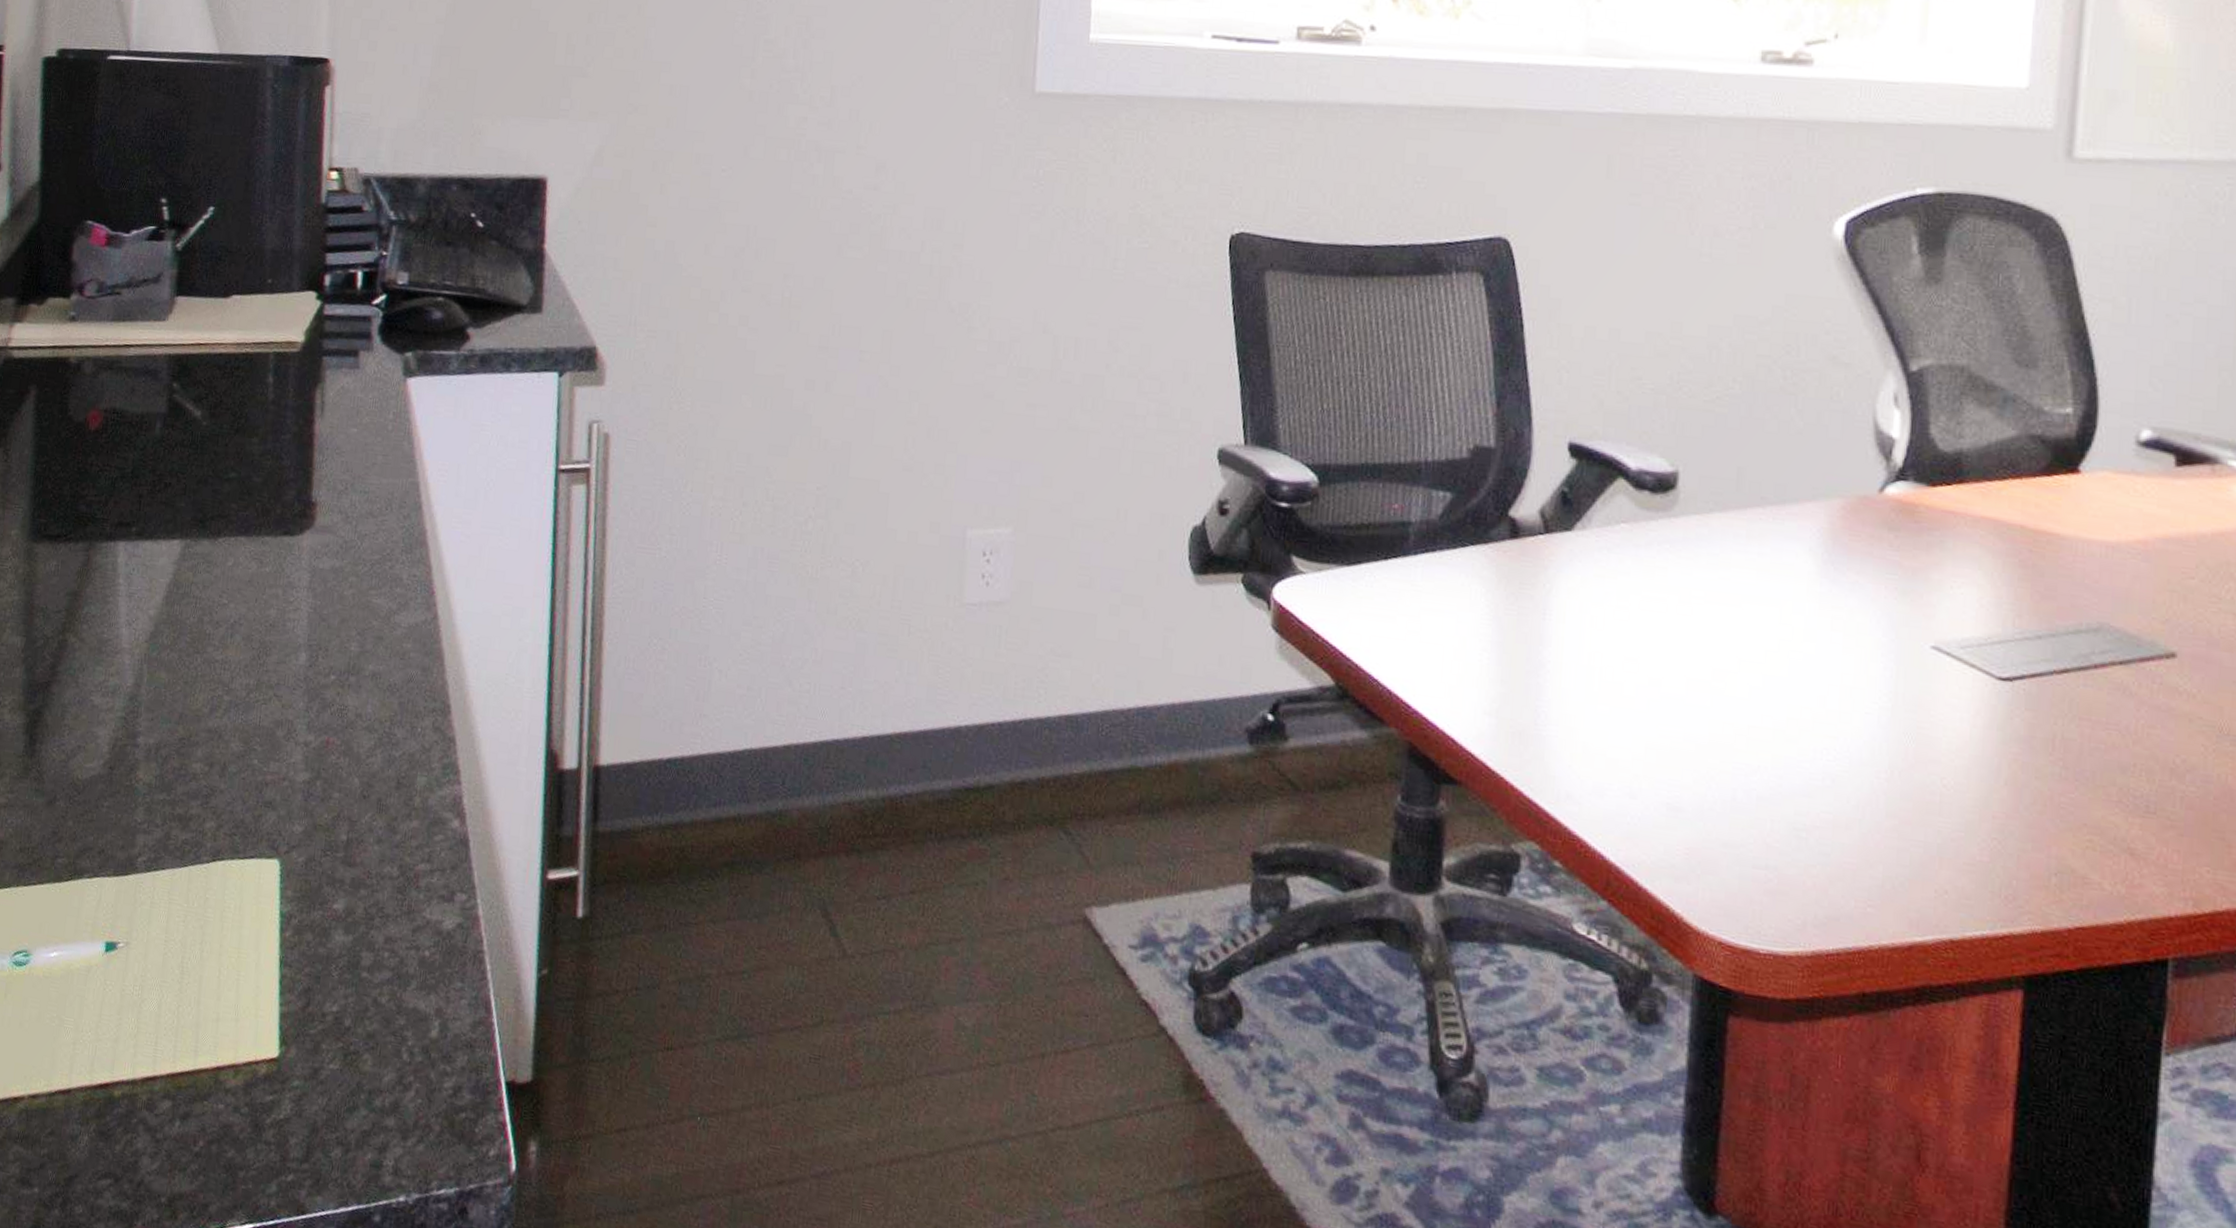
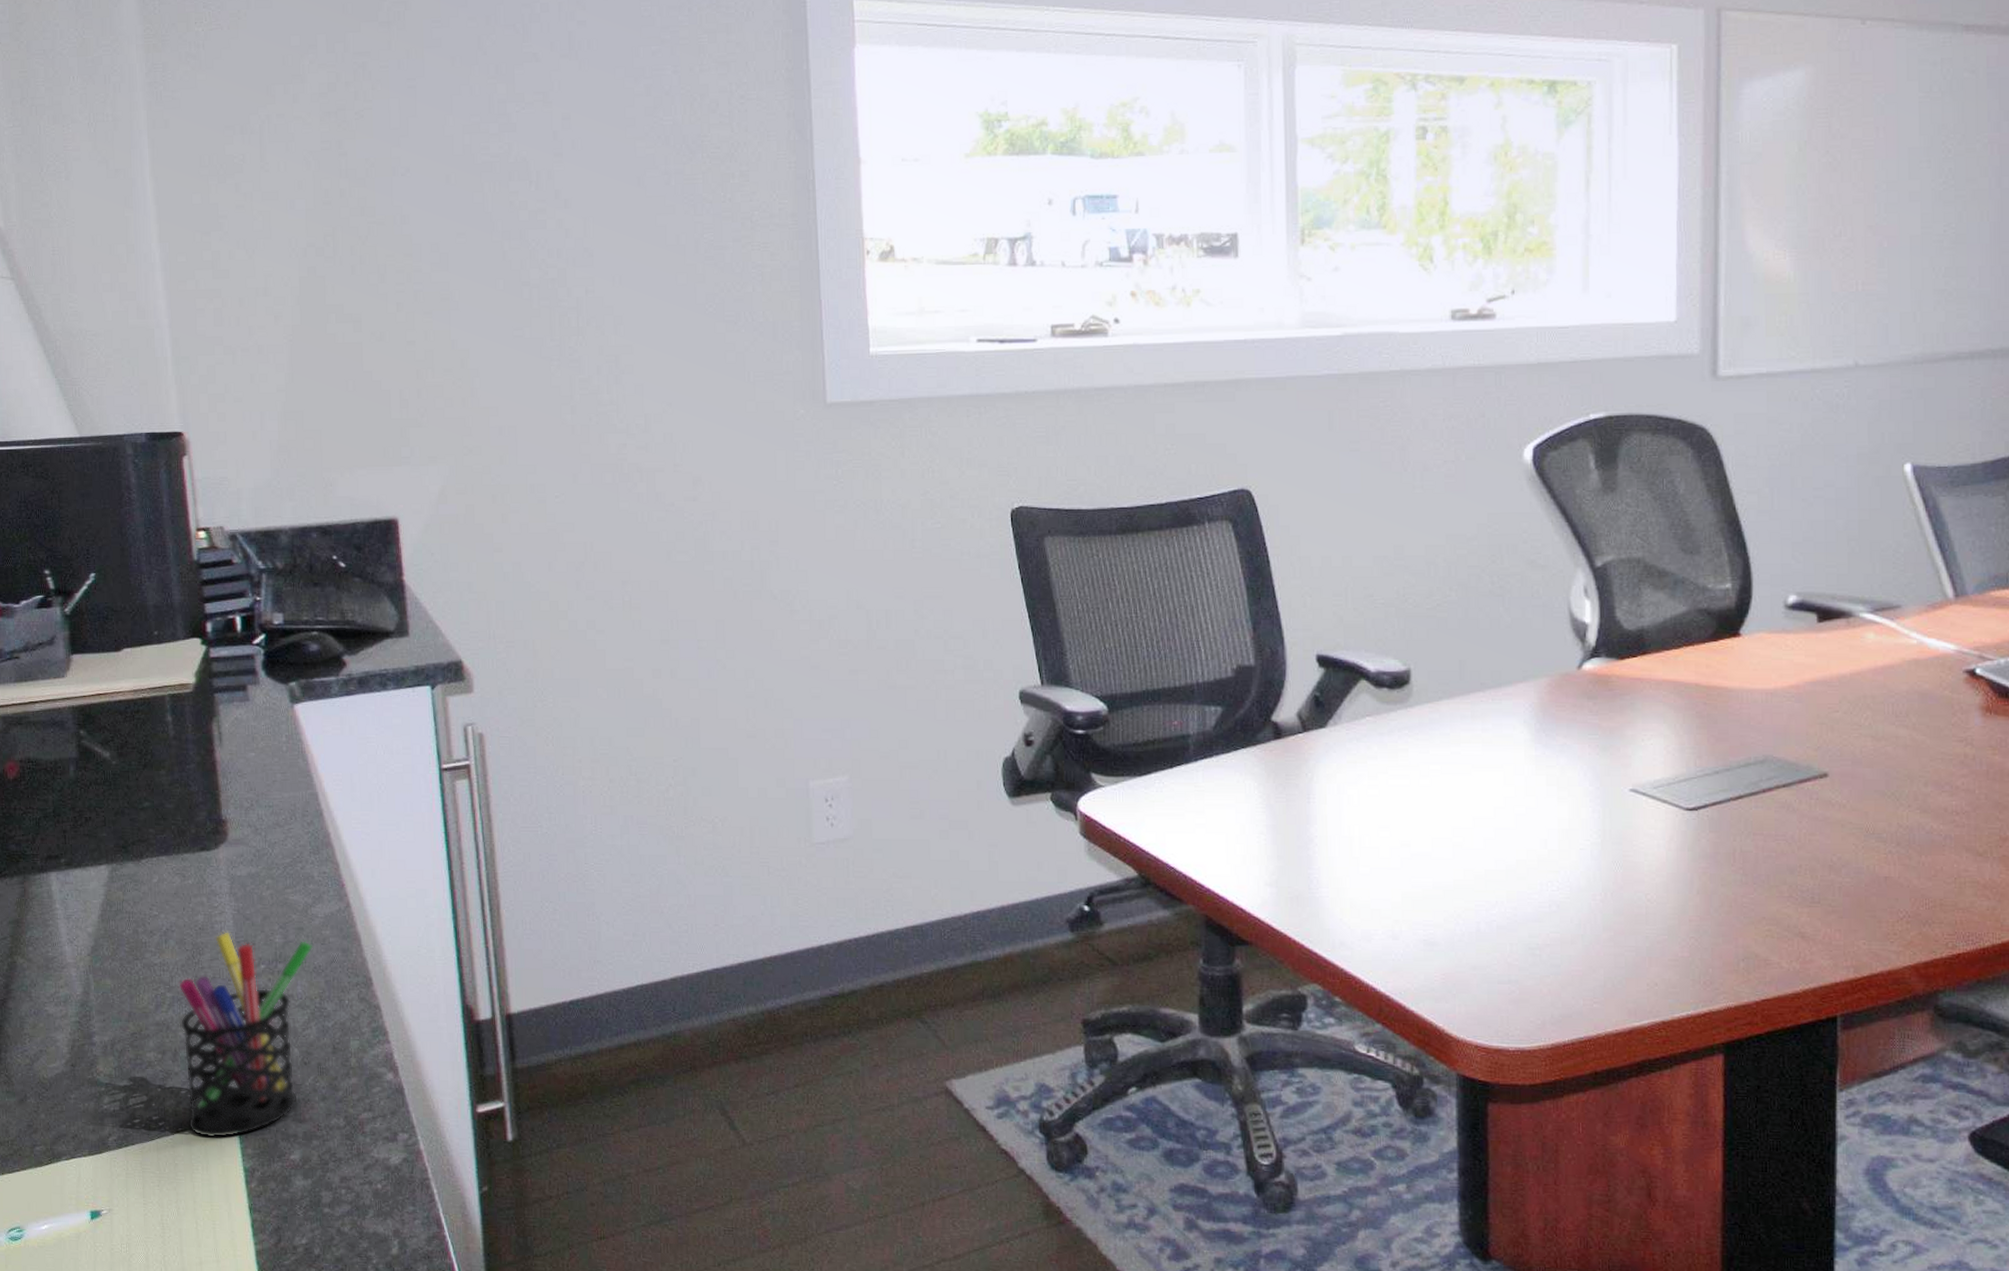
pen holder: none [227,631,391,874] -> present [178,932,313,1138]

